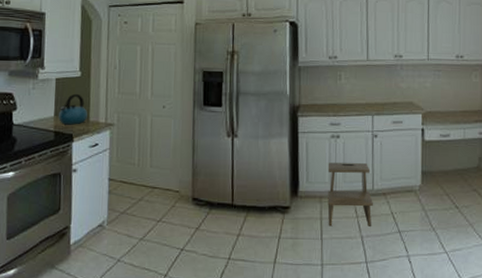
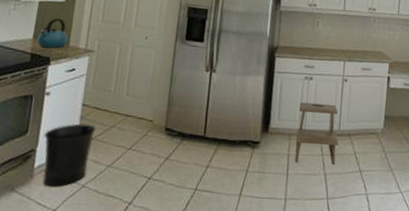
waste bin: none [76,198,125,263] -> present [42,123,97,187]

